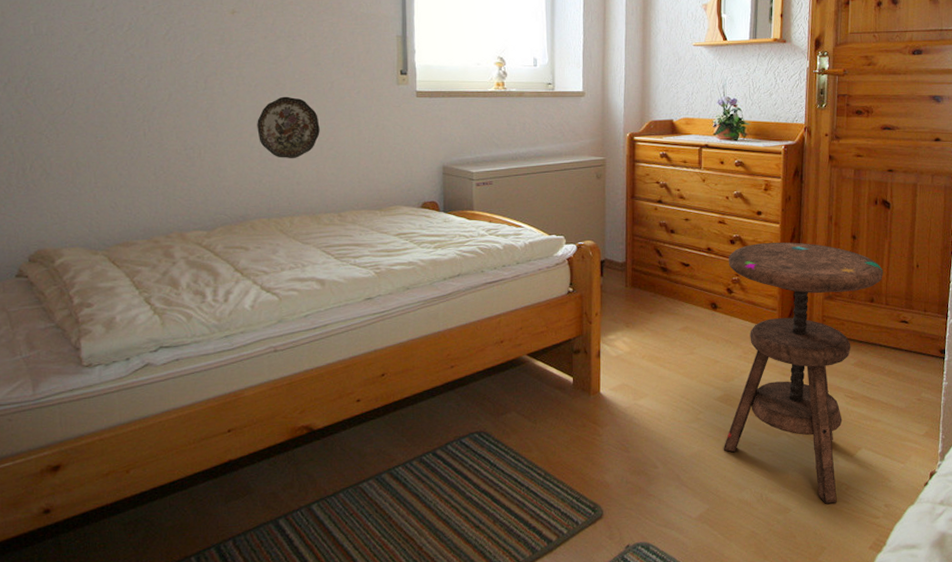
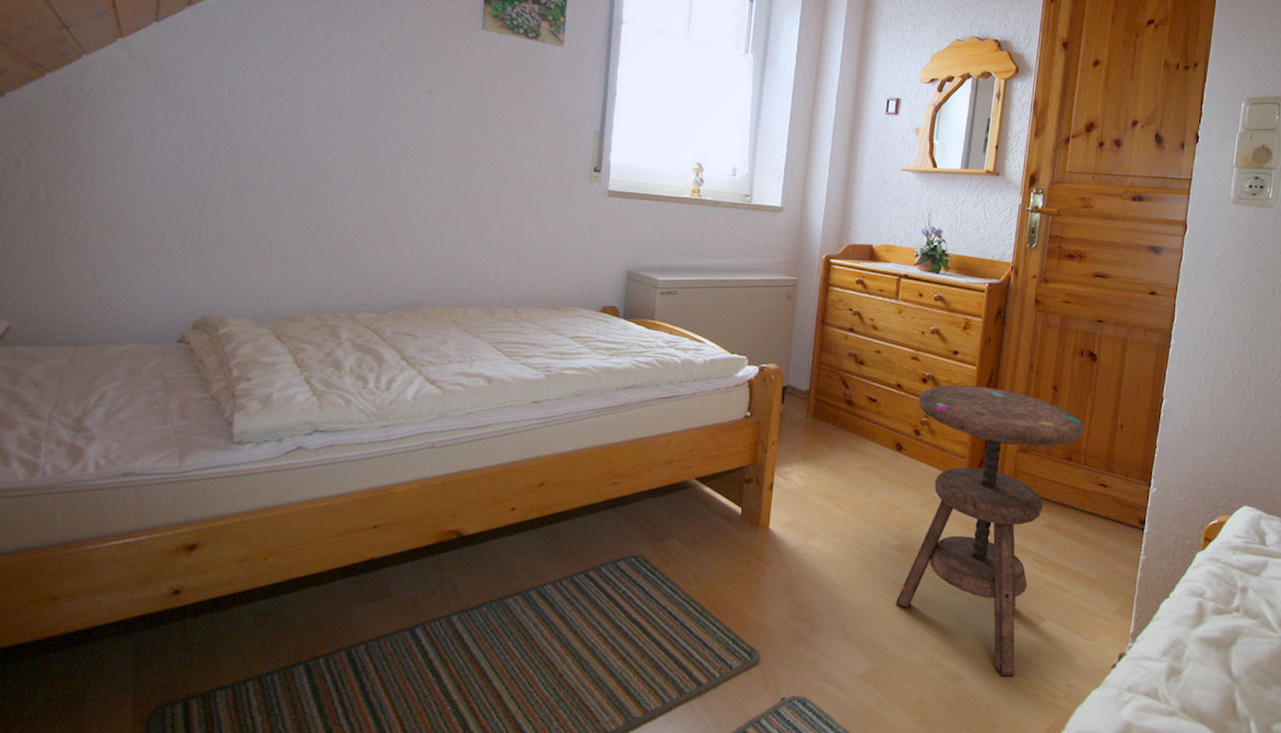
decorative plate: present [257,96,320,159] -> none [441,183,505,248]

